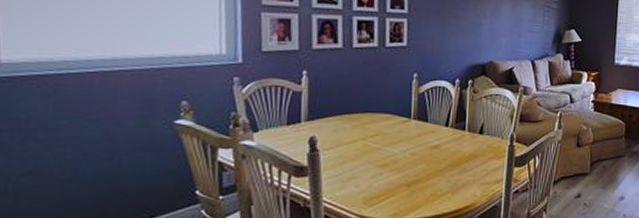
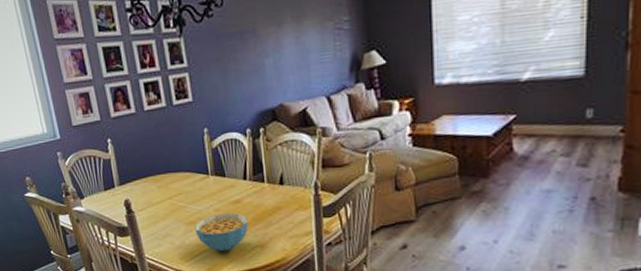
cereal bowl: none [386,157,443,196] -> present [195,212,248,252]

